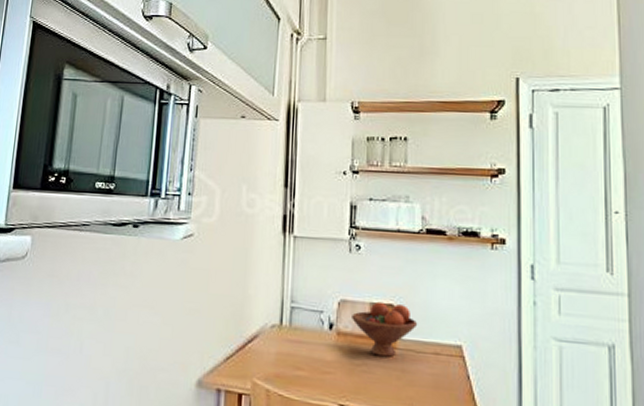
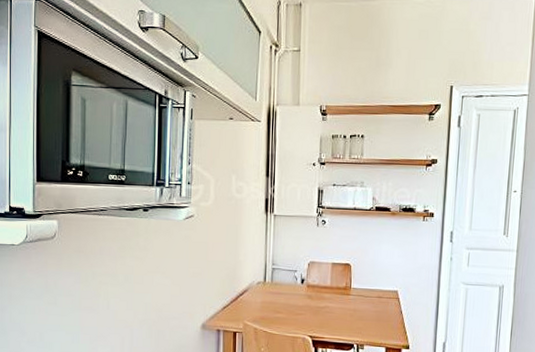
fruit bowl: present [352,301,418,357] -> none [318,262,367,301]

